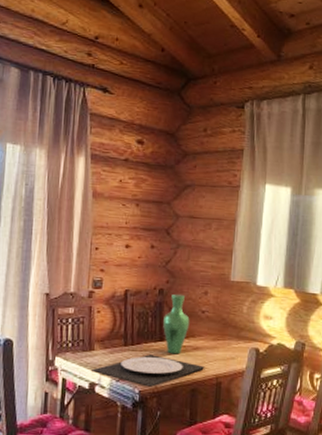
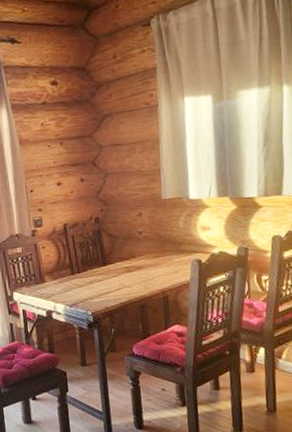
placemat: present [92,354,205,387] -> none [46,279,151,308]
vase: present [163,293,190,355] -> none [103,219,129,276]

